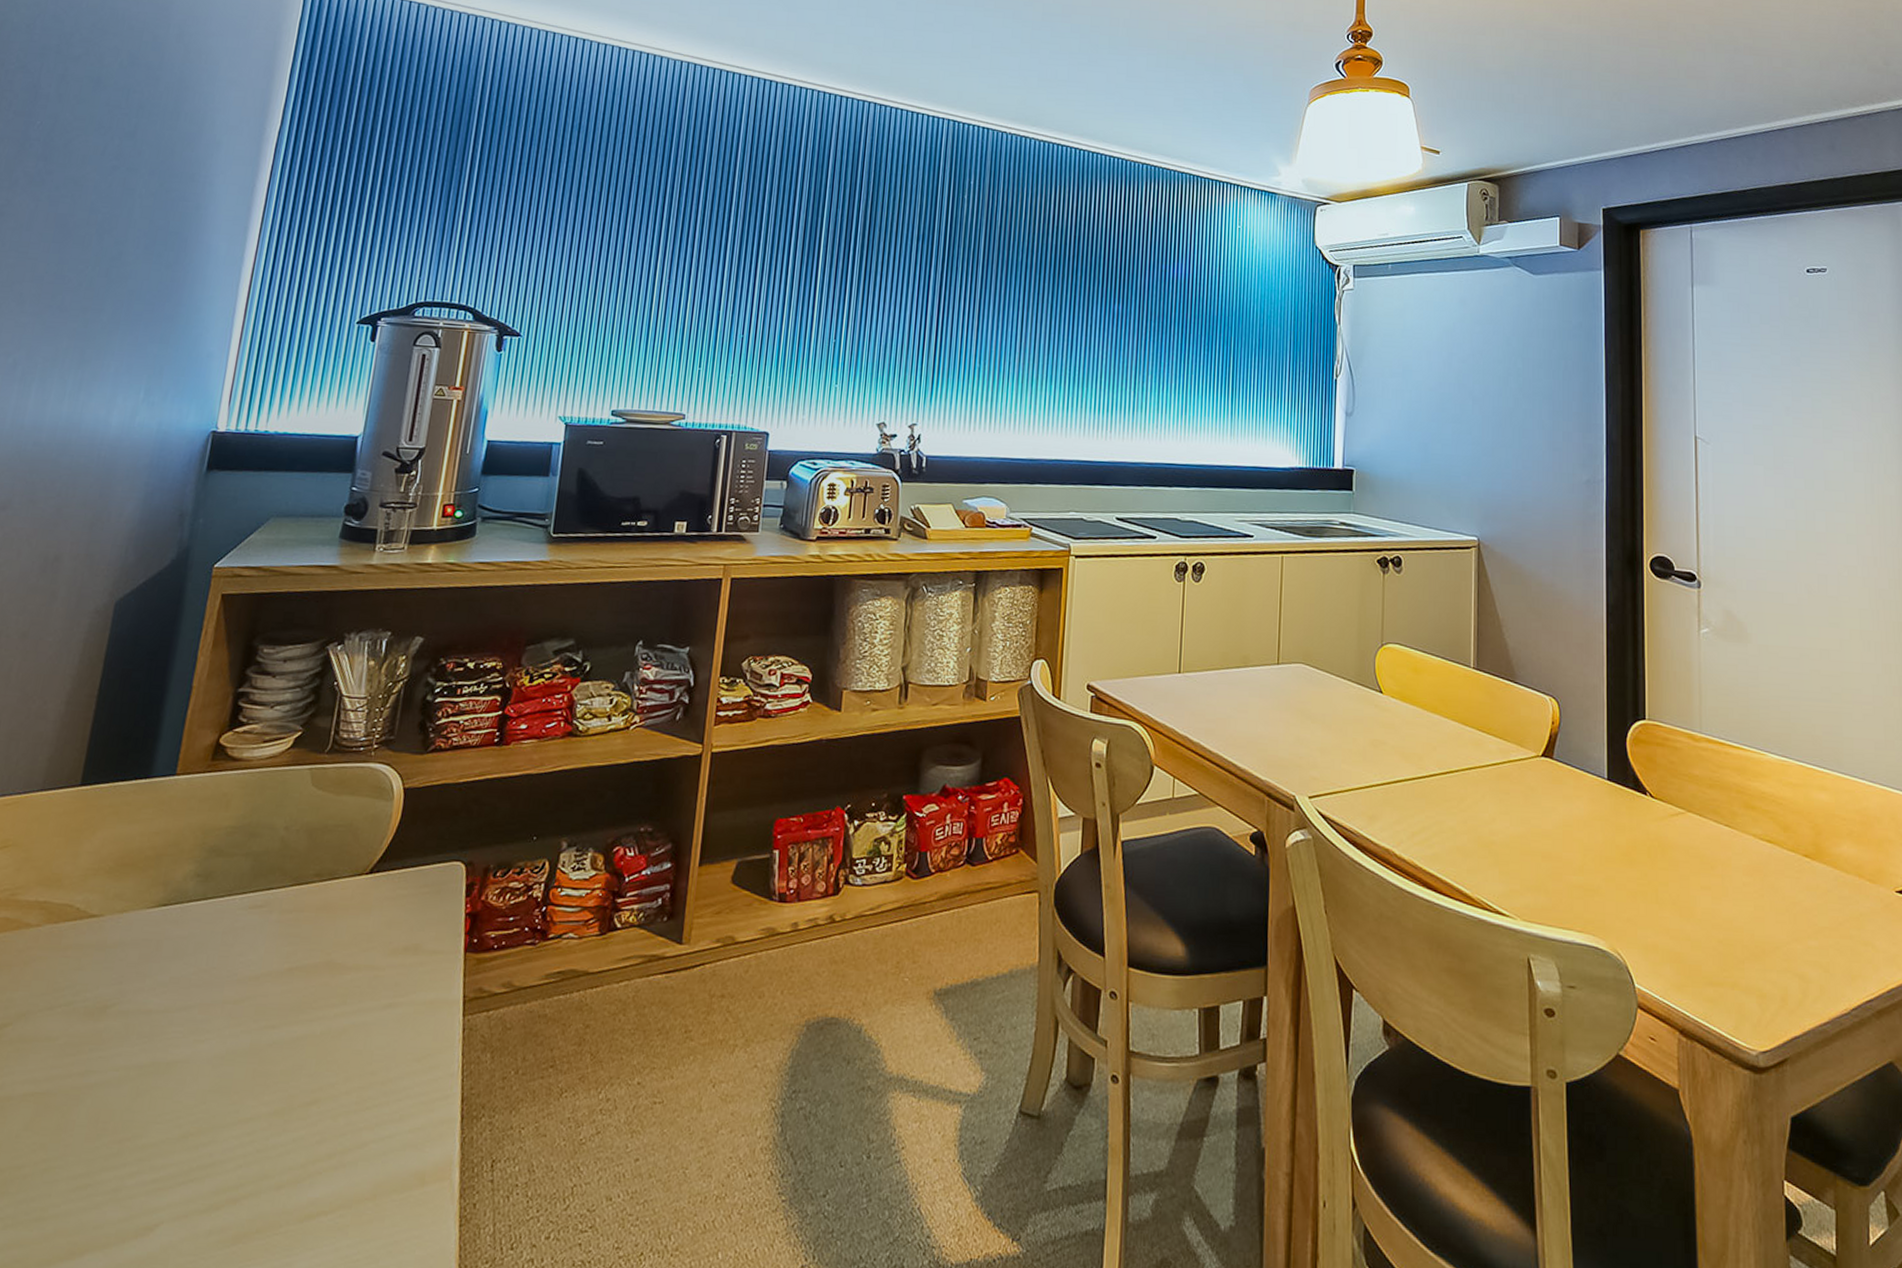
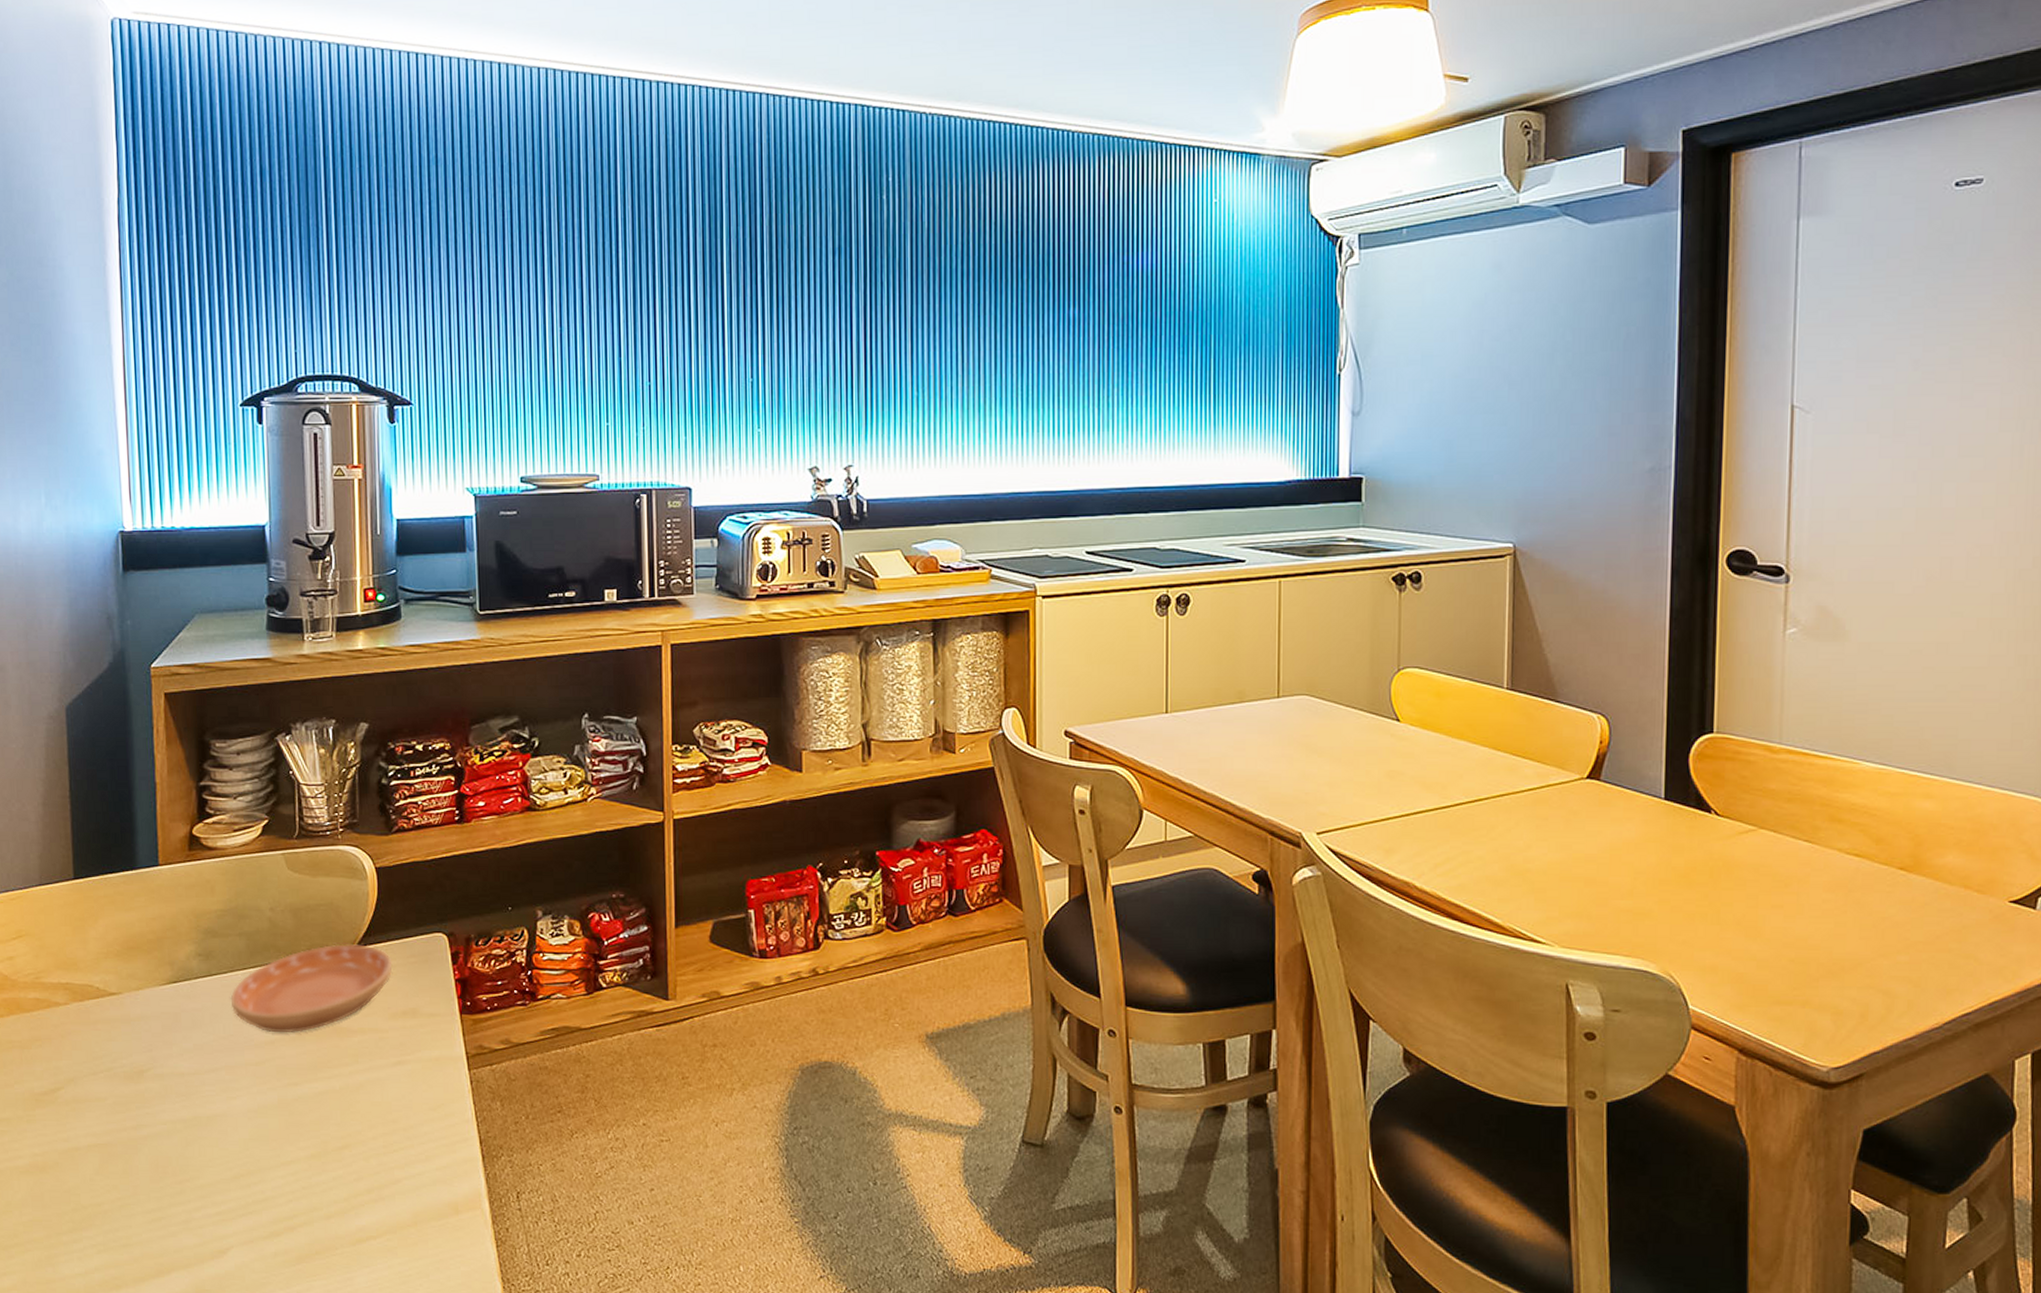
saucer: none [221,869,403,968] -> present [231,944,393,1033]

